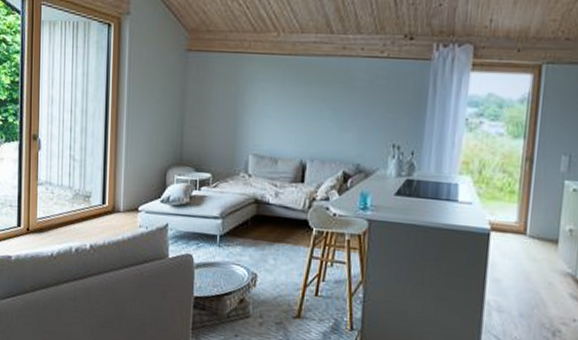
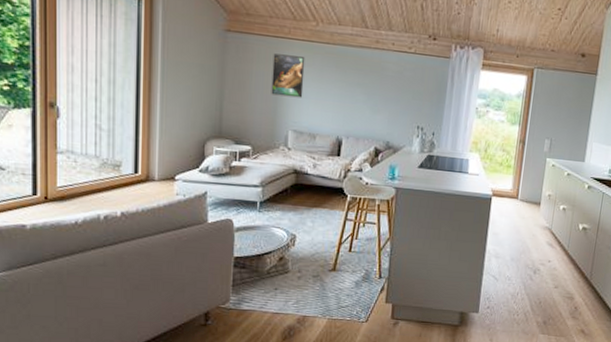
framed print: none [231,71,266,118] -> present [271,53,305,98]

